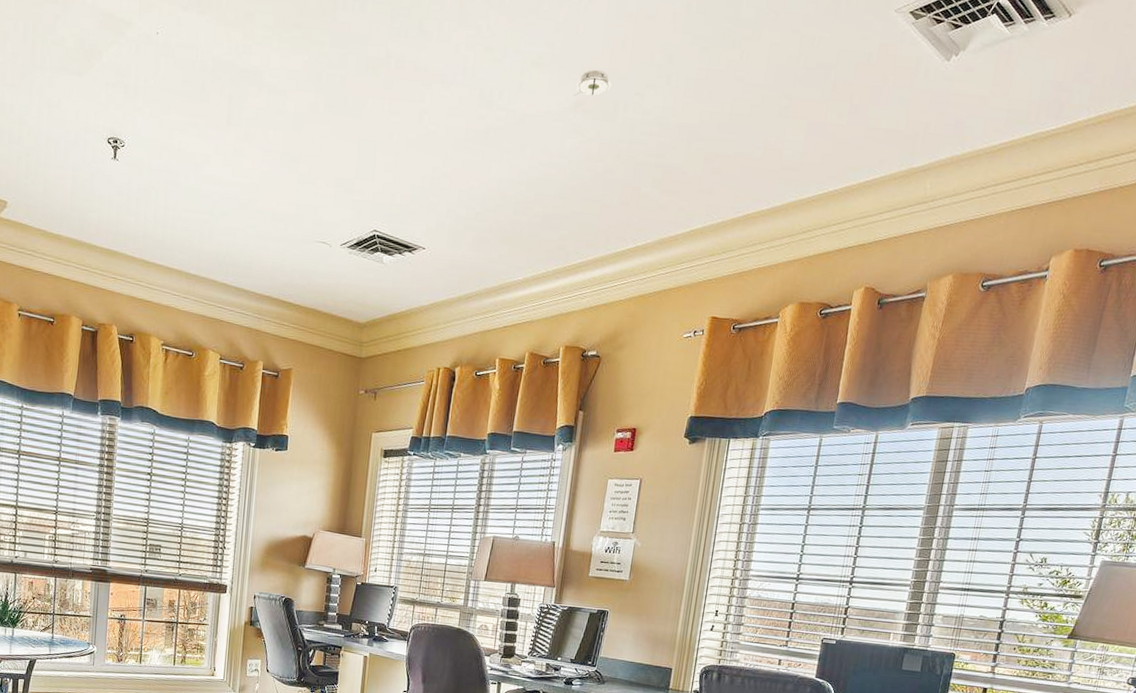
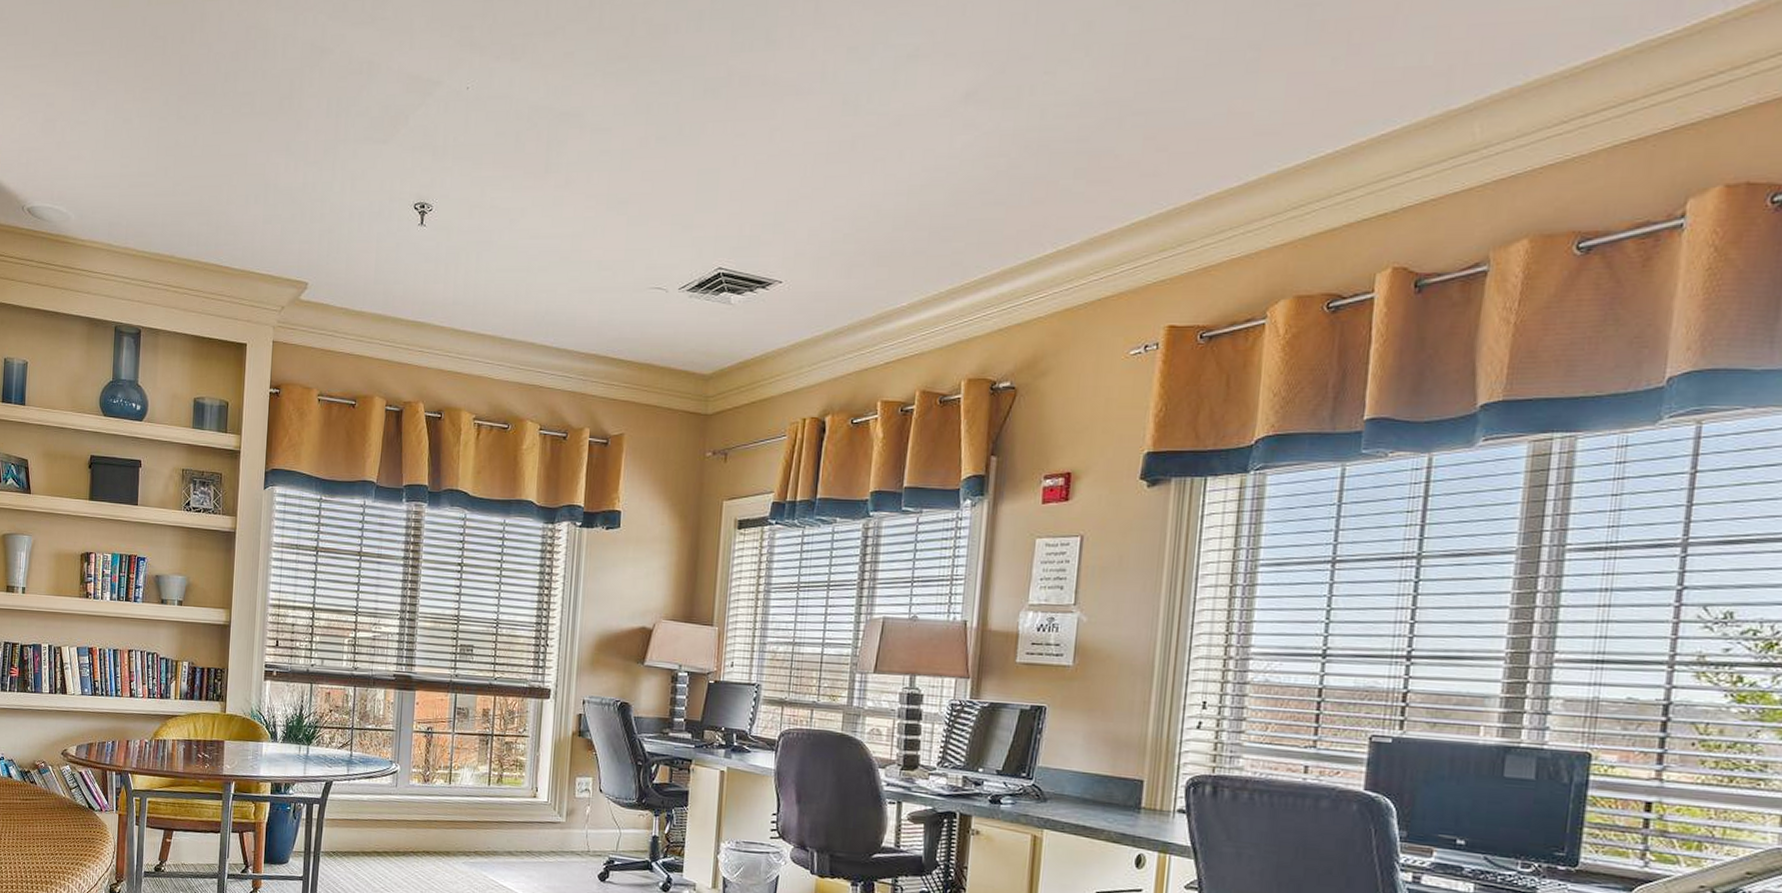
smoke detector: present [574,69,612,96] -> none [963,51,1012,86]

